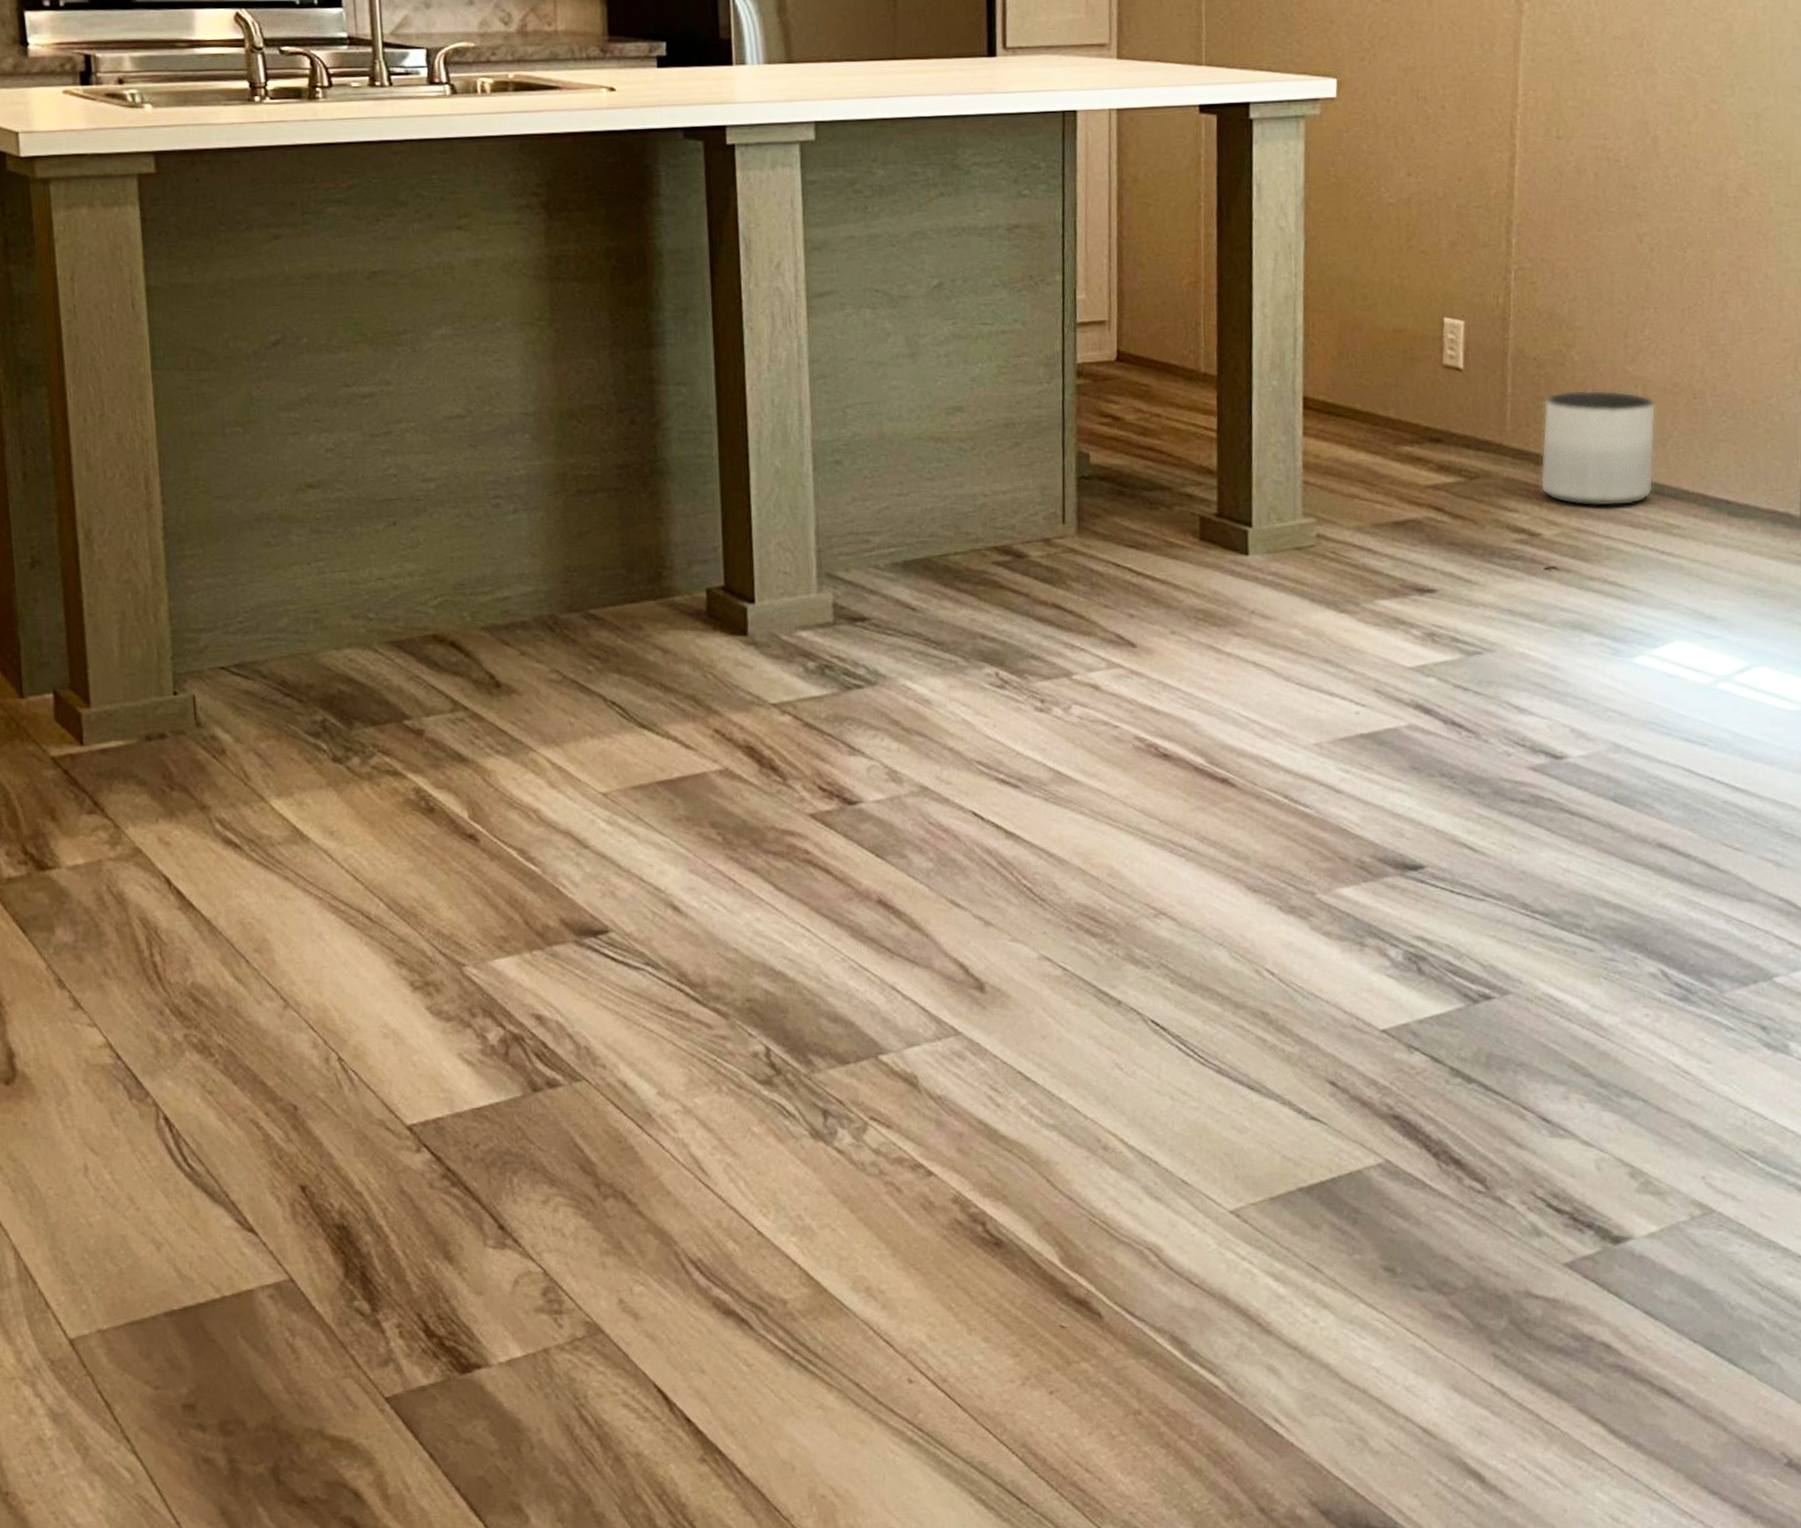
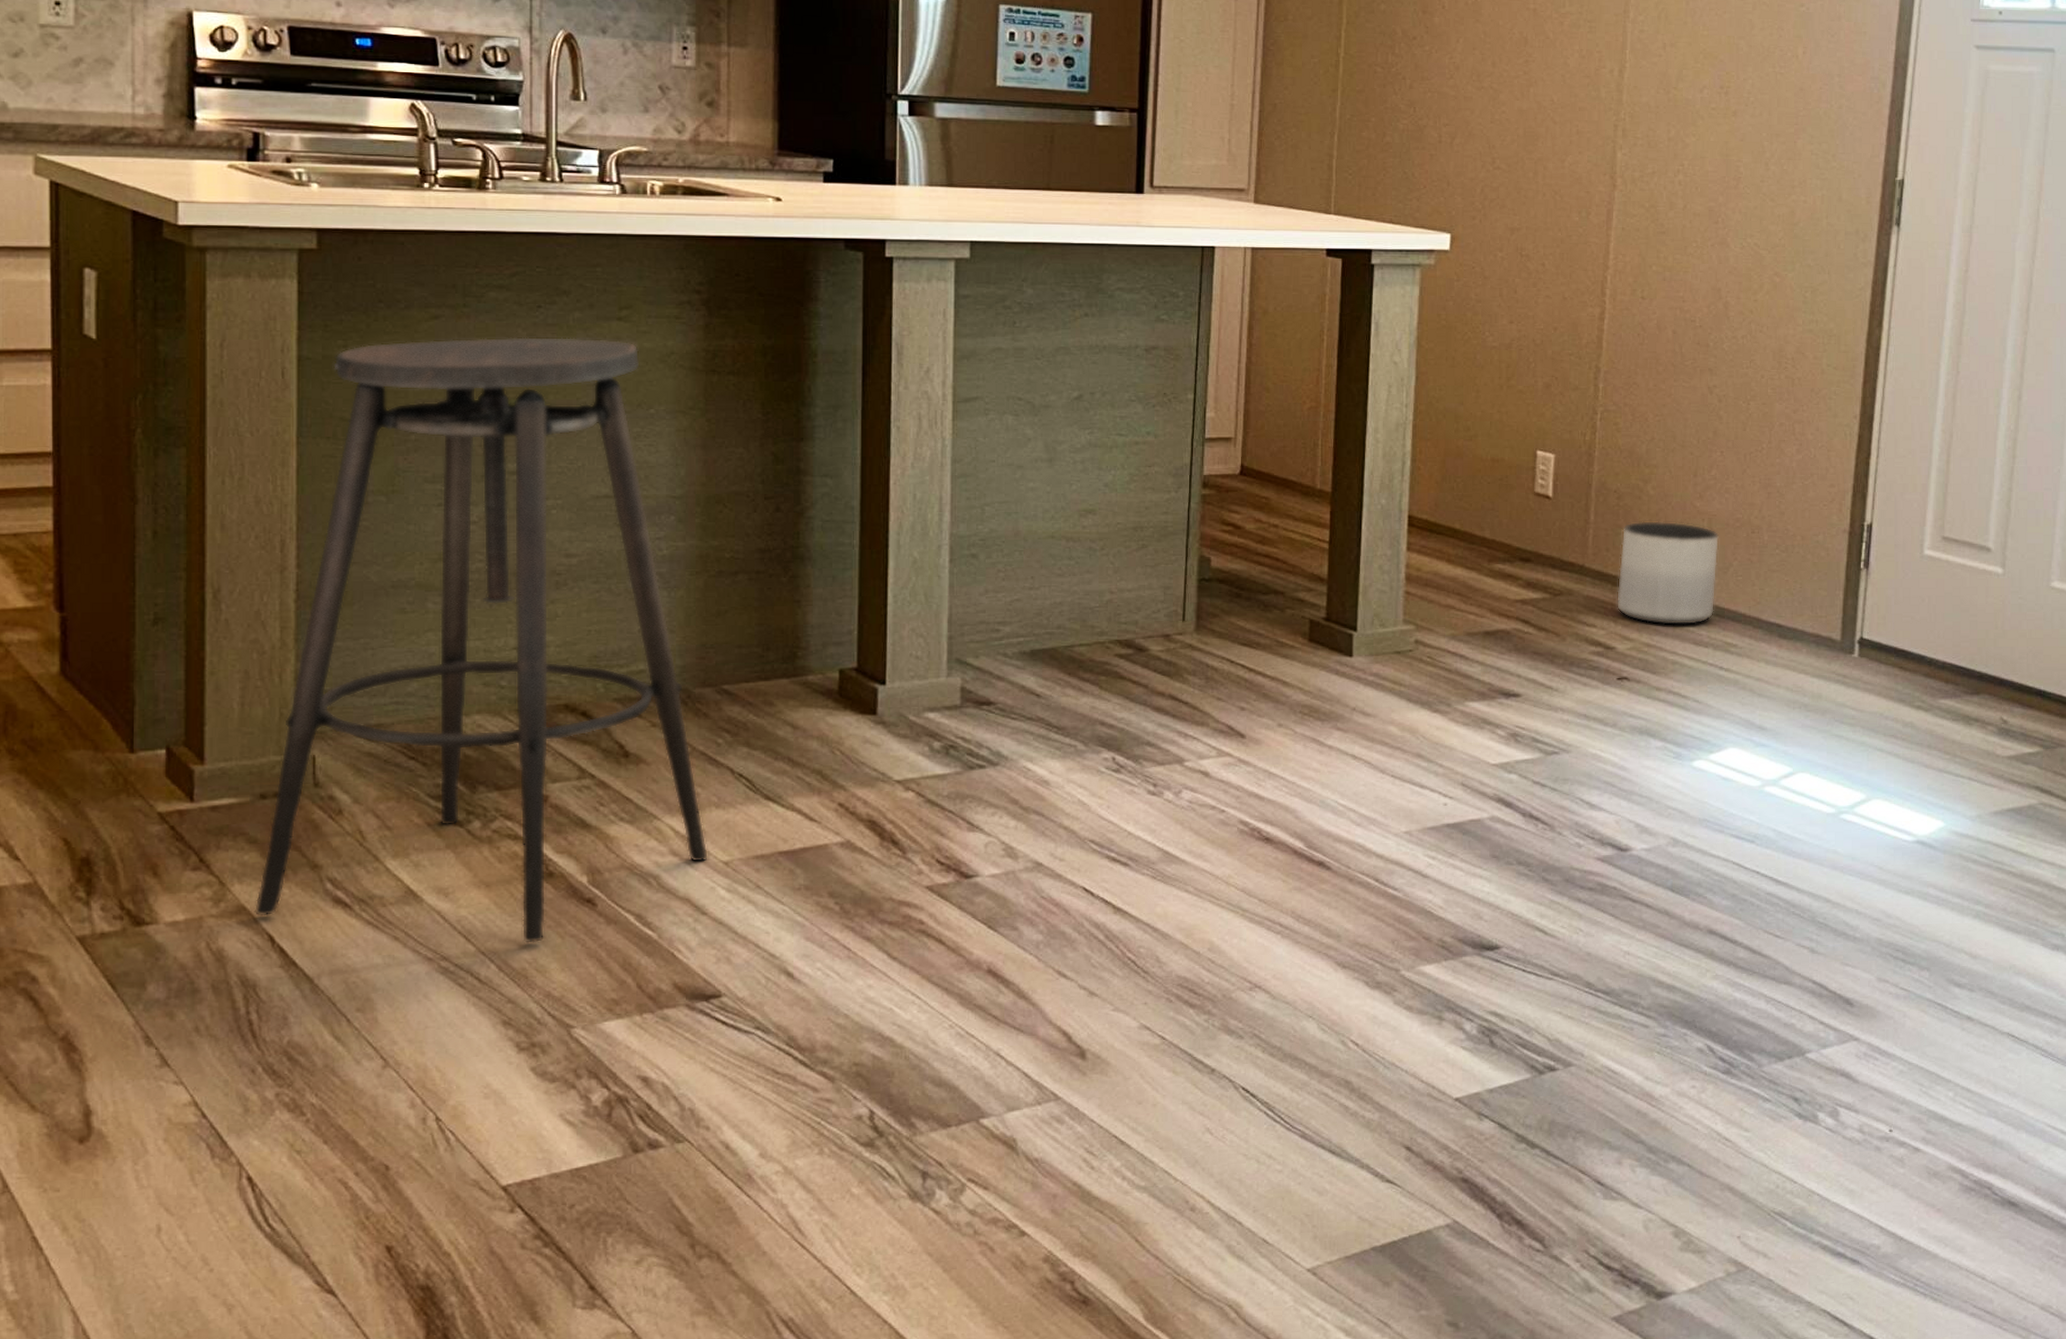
stool: none [149,250,587,881] -> present [255,337,709,943]

